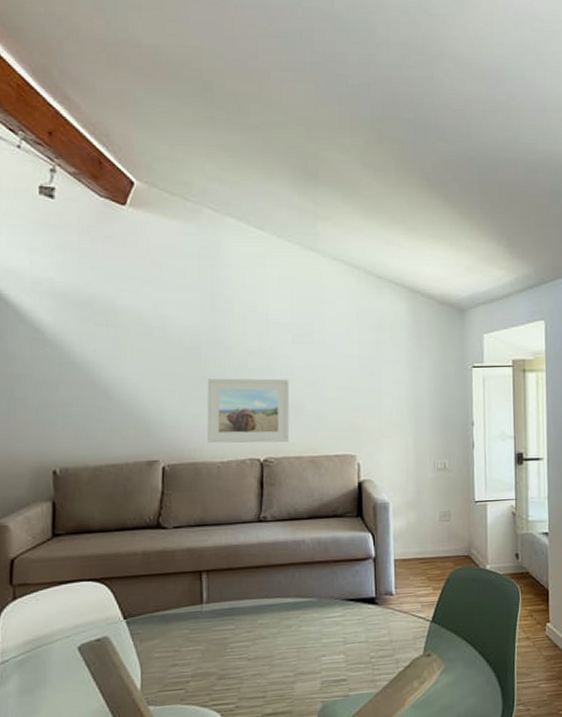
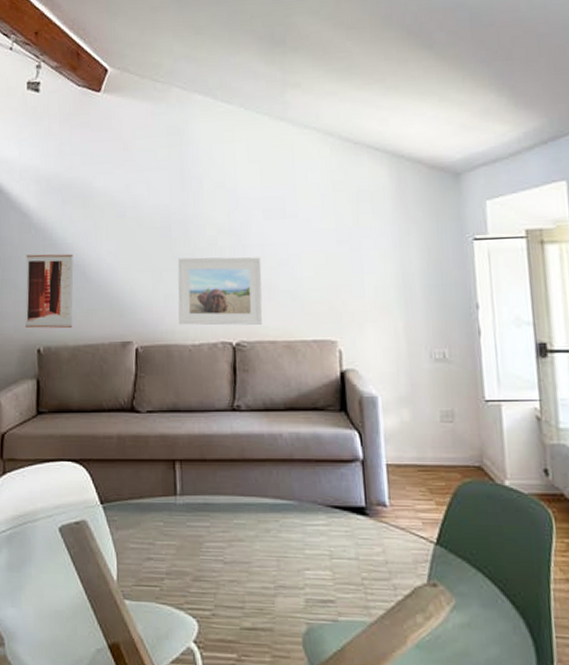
wall art: none [37,372,94,450] -> present [25,254,74,329]

